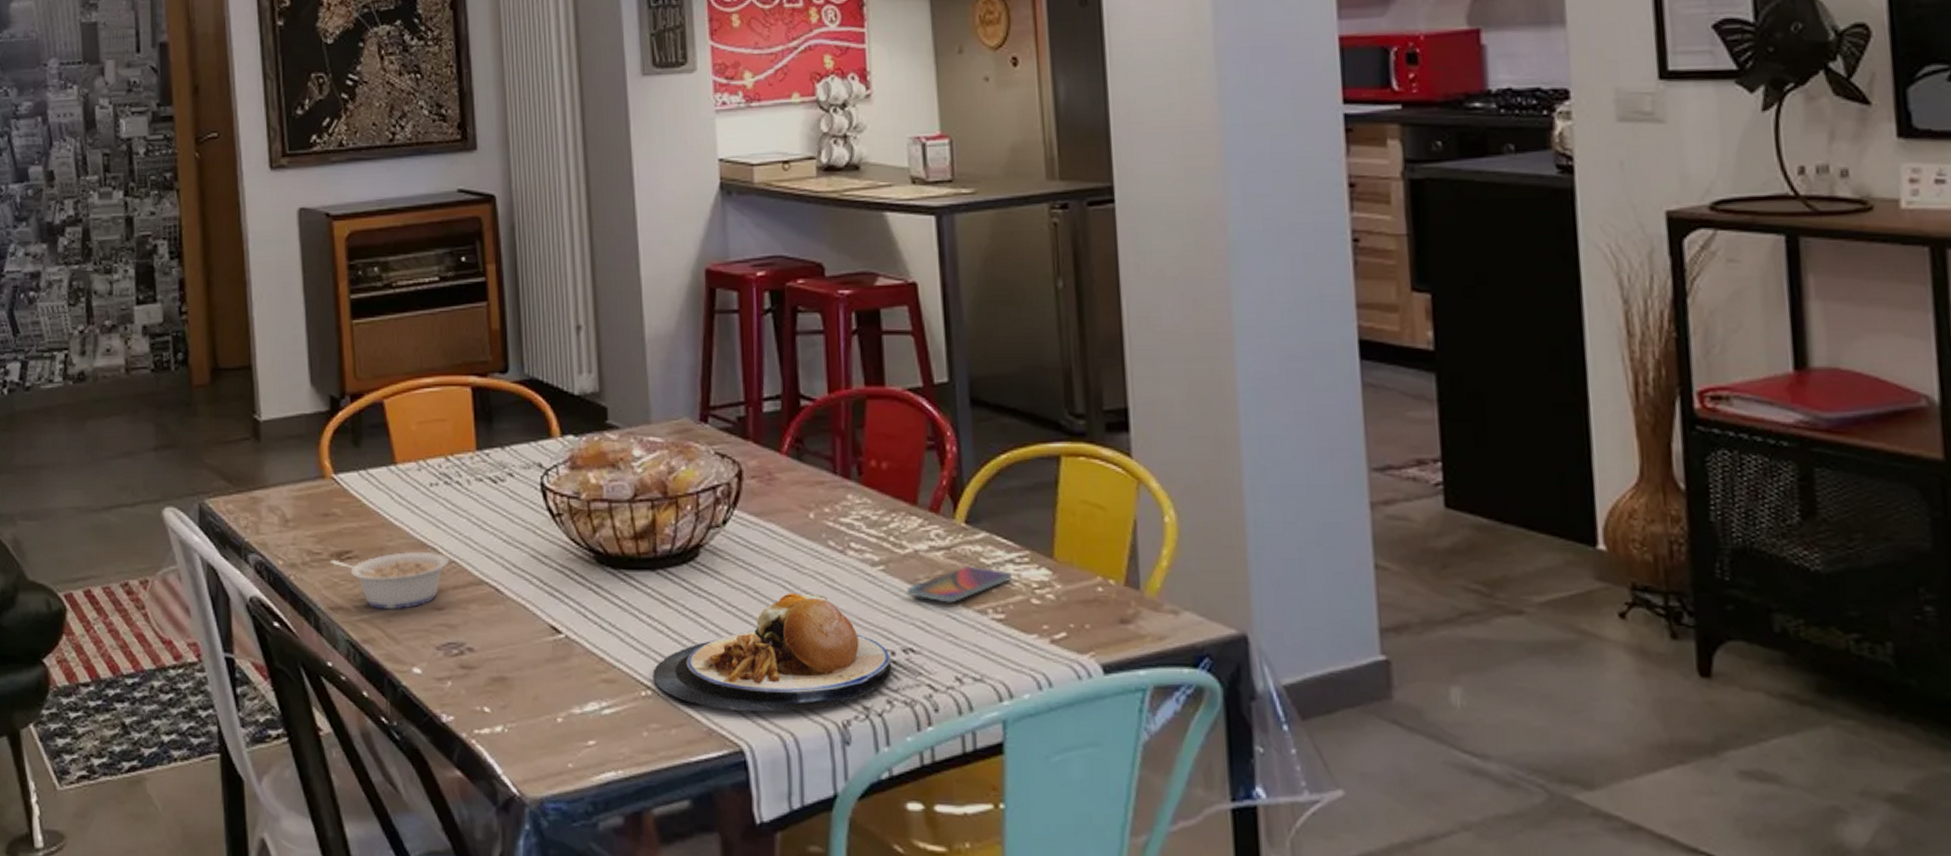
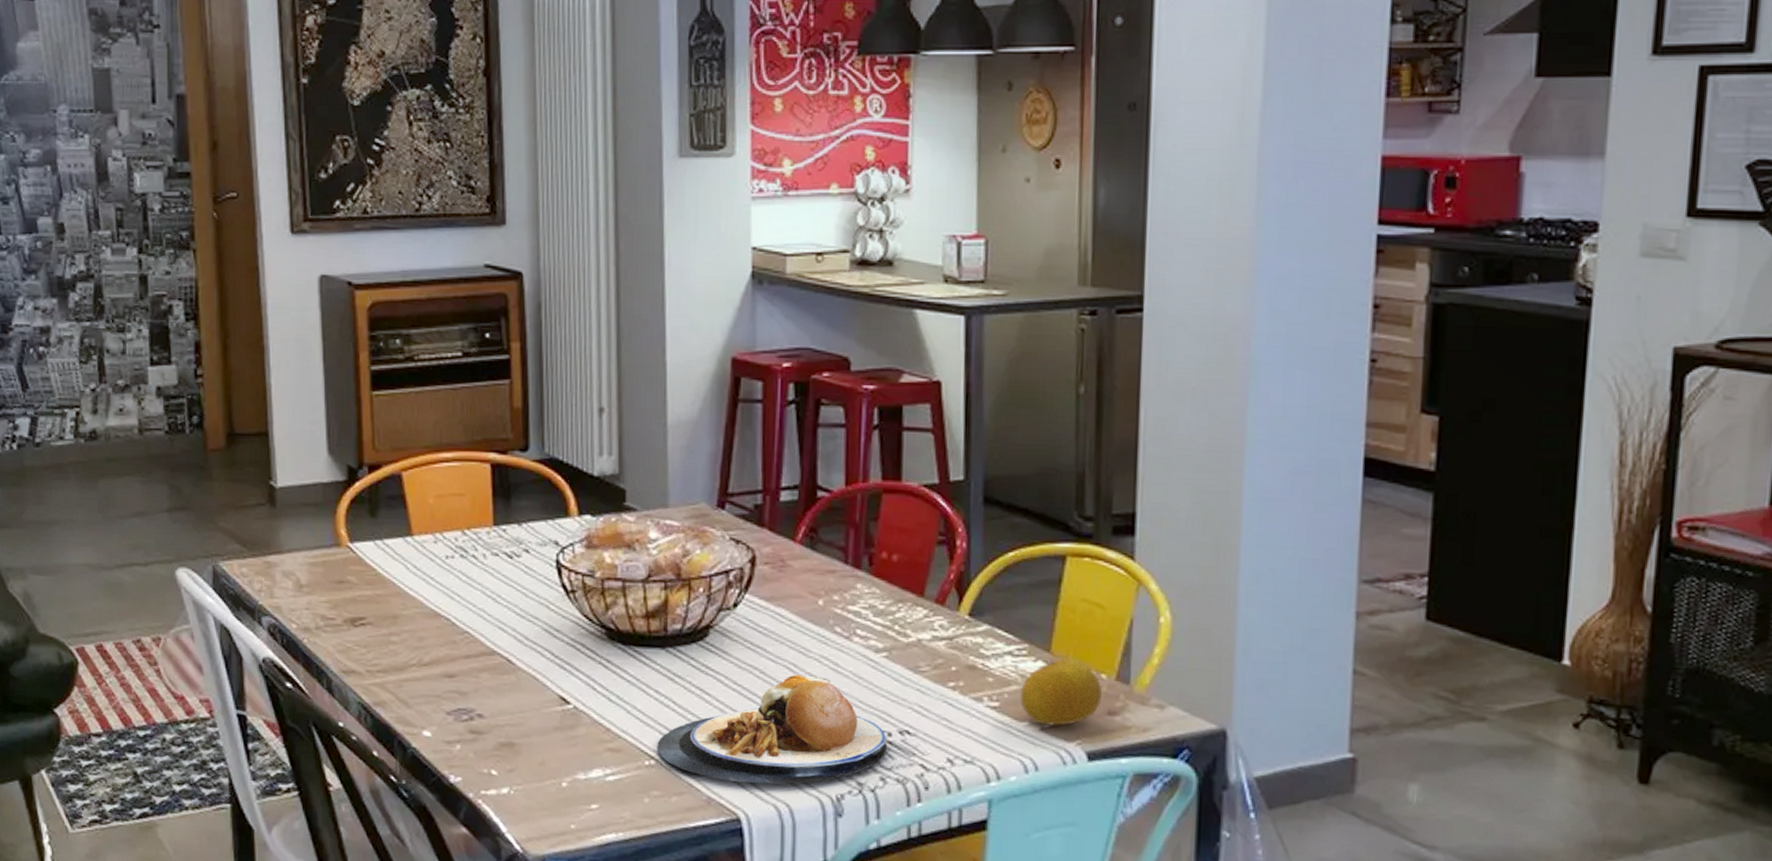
legume: present [331,551,449,610] -> none [344,620,462,676]
smartphone: present [906,566,1012,603] -> none [907,656,1009,690]
fruit: none [1025,563,1112,639] -> present [1019,657,1103,727]

